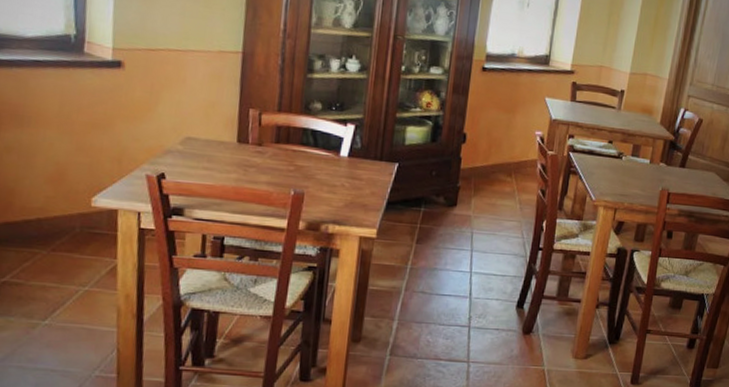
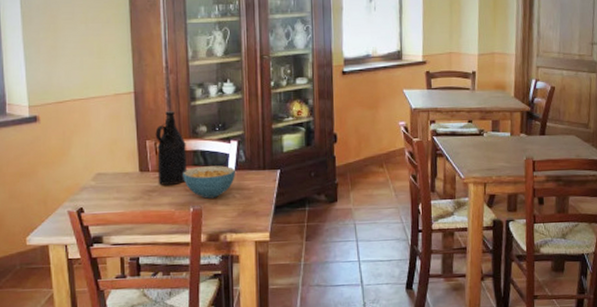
bottle: none [257,79,296,164] -> present [155,111,187,186]
cereal bowl: none [287,146,349,184] -> present [183,165,236,199]

